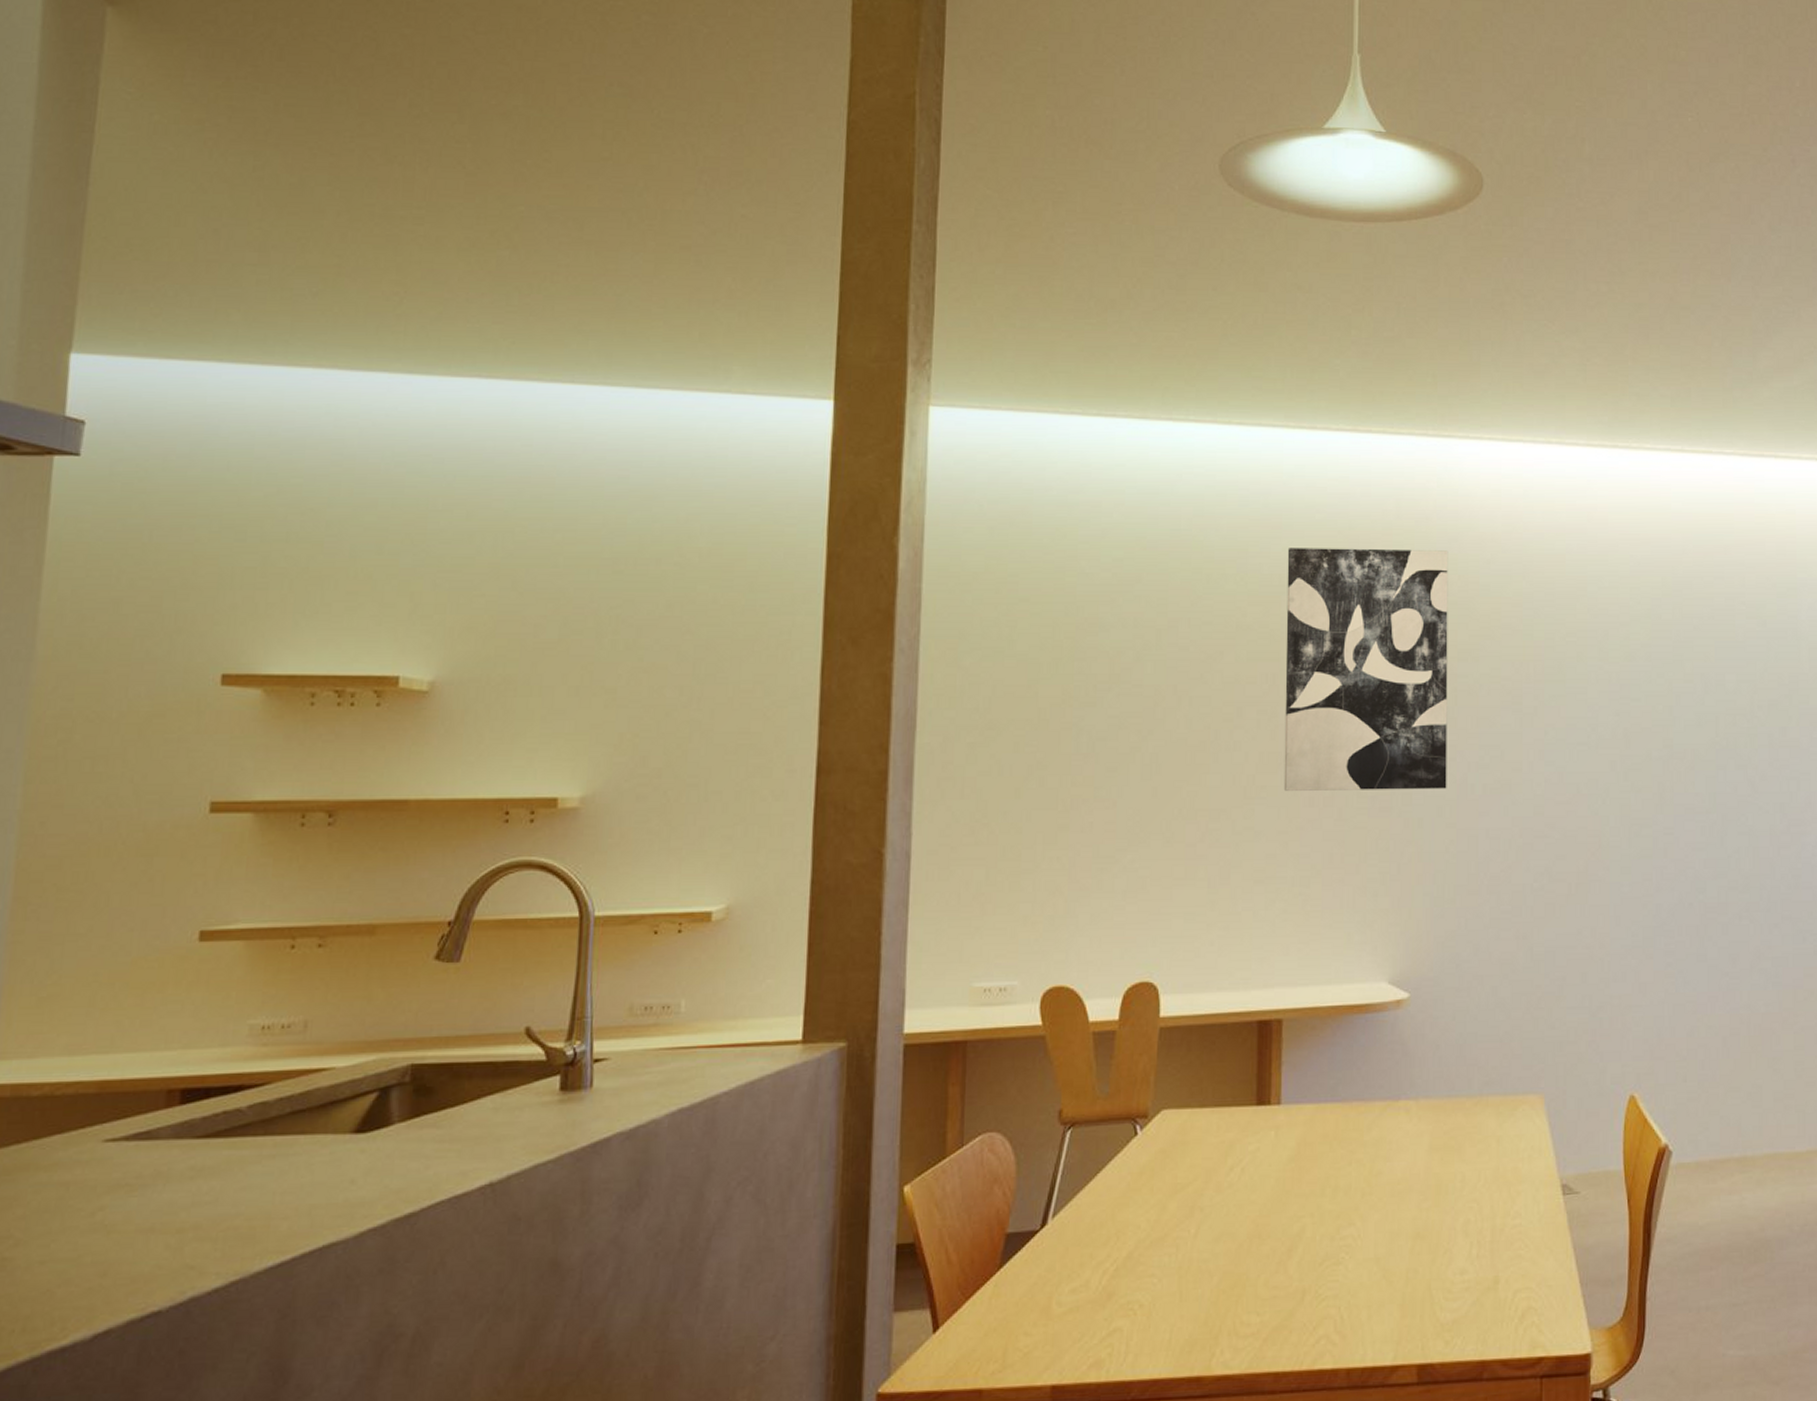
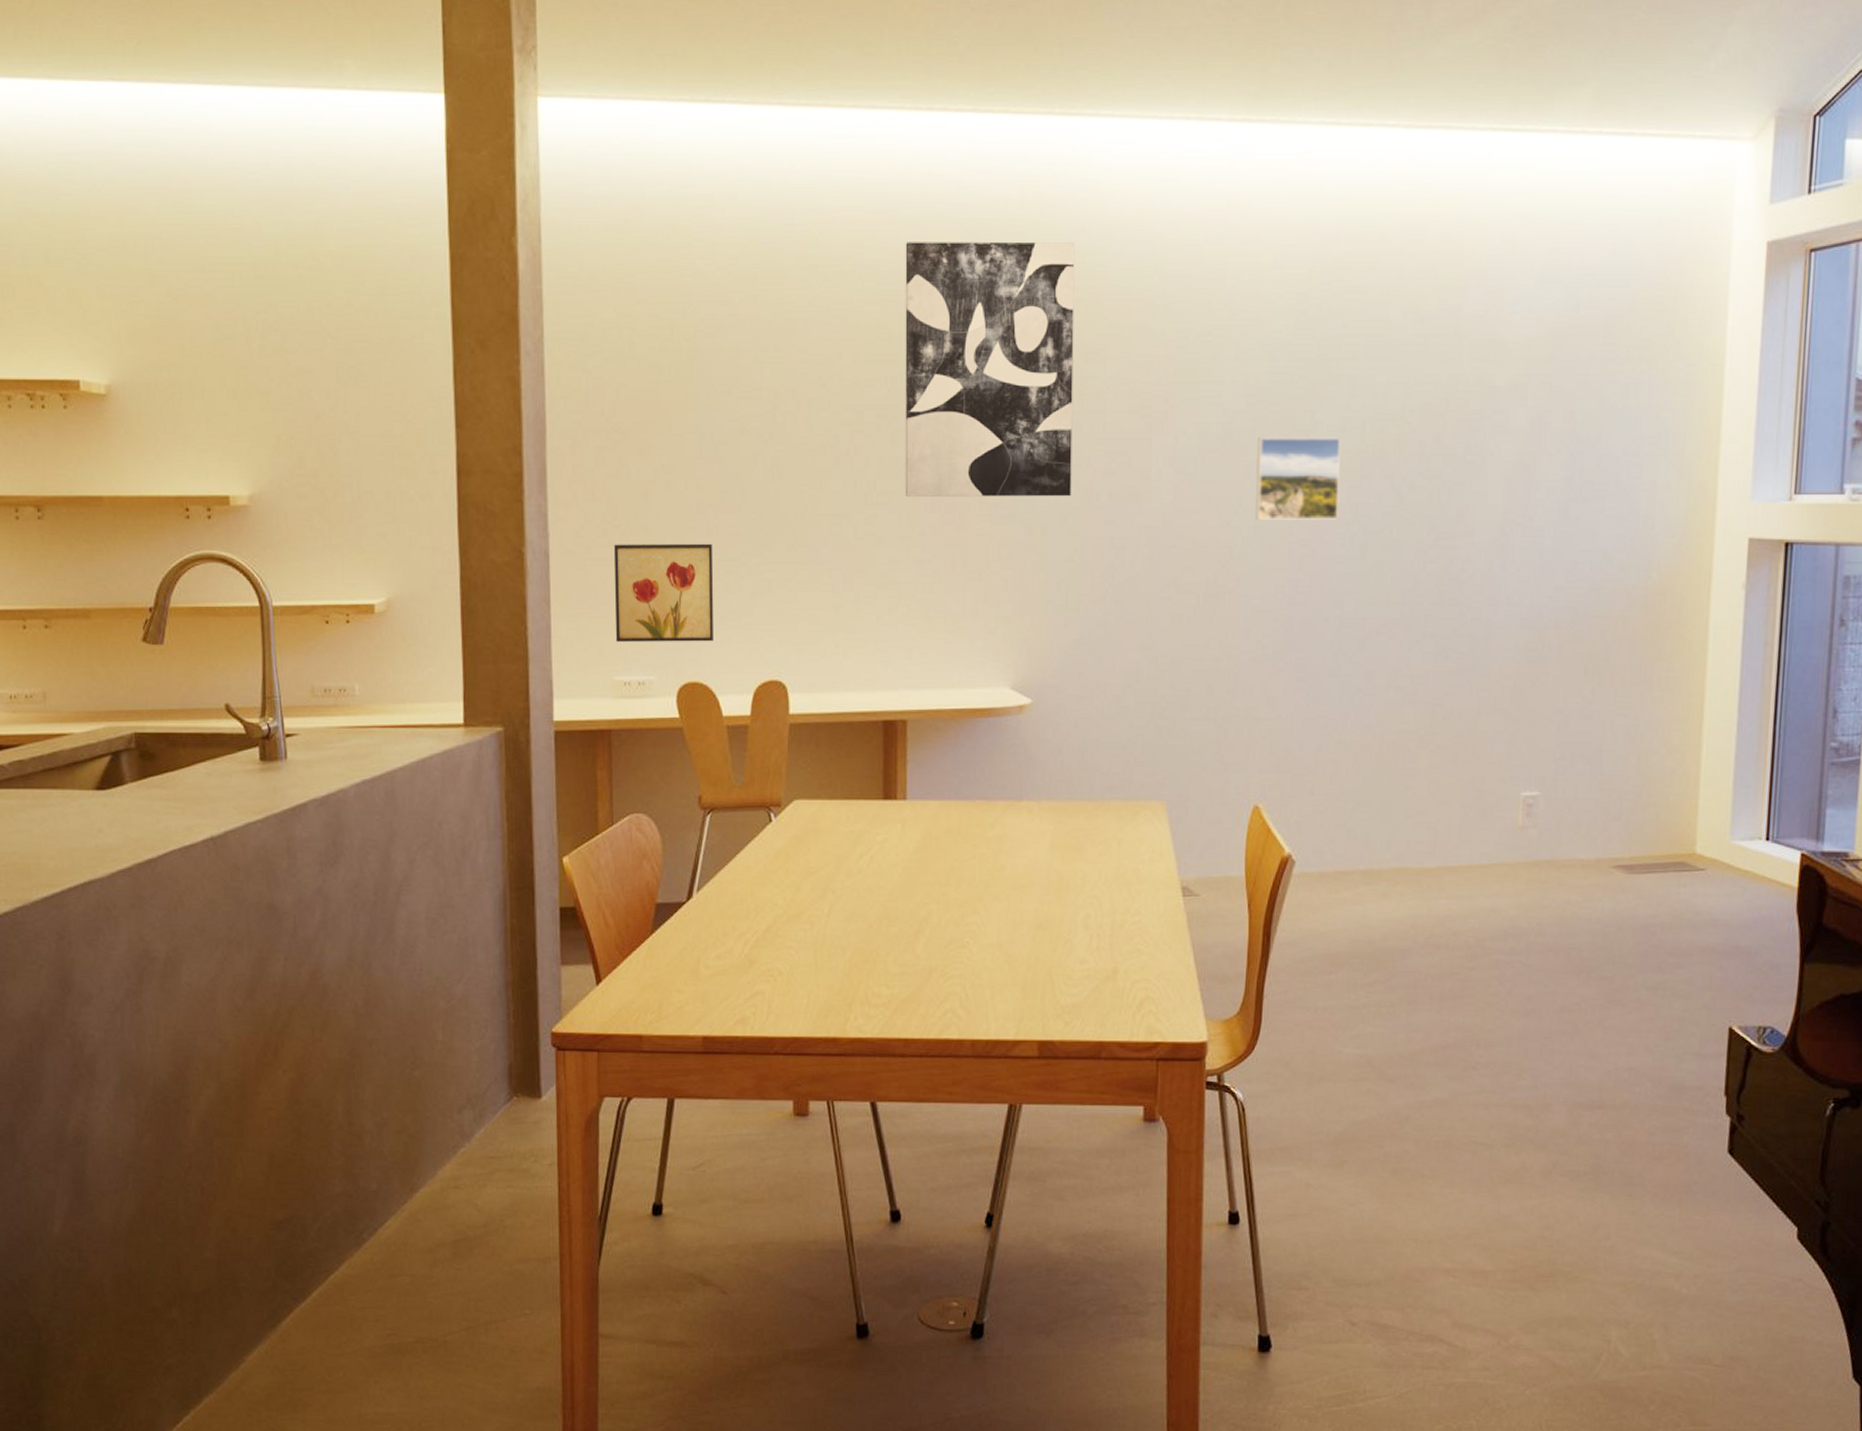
wall art: none [977,840,1085,945] -> present [613,543,713,642]
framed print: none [1621,731,1698,810] -> present [1255,437,1341,520]

